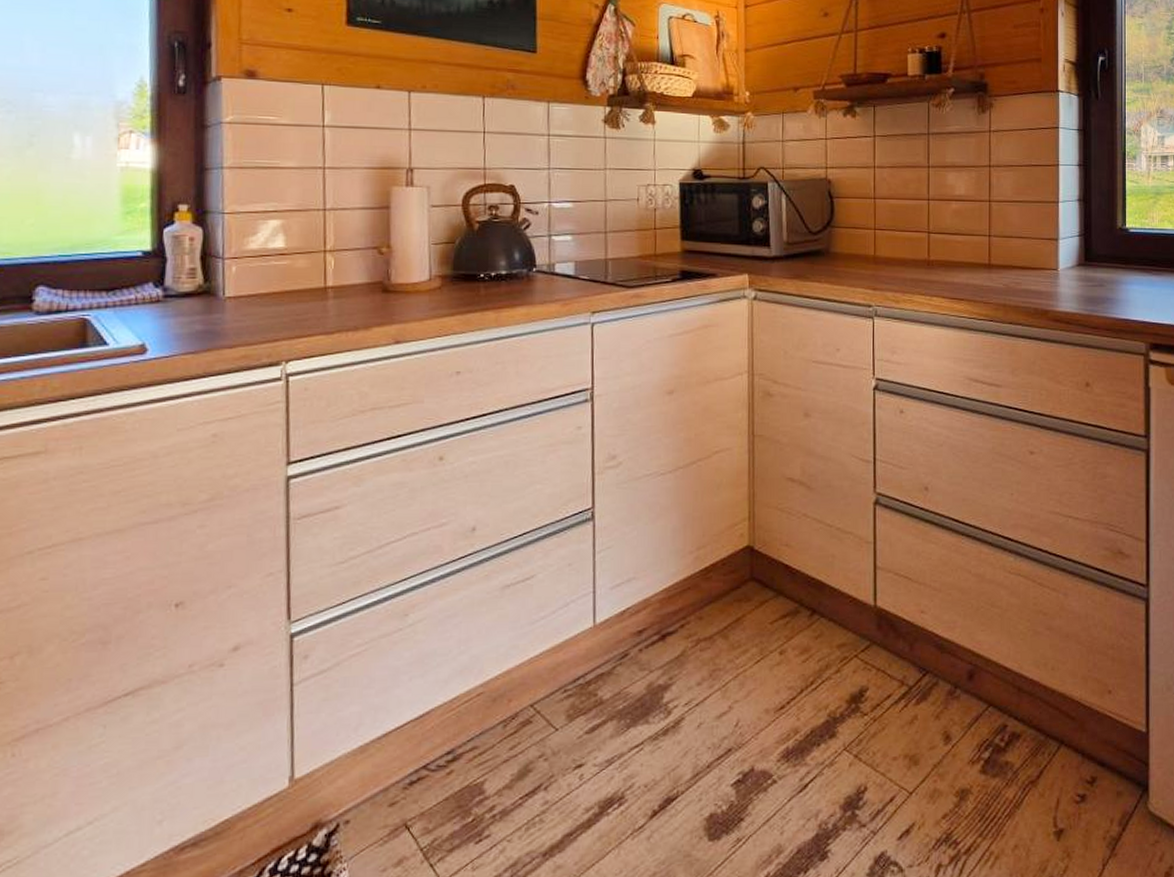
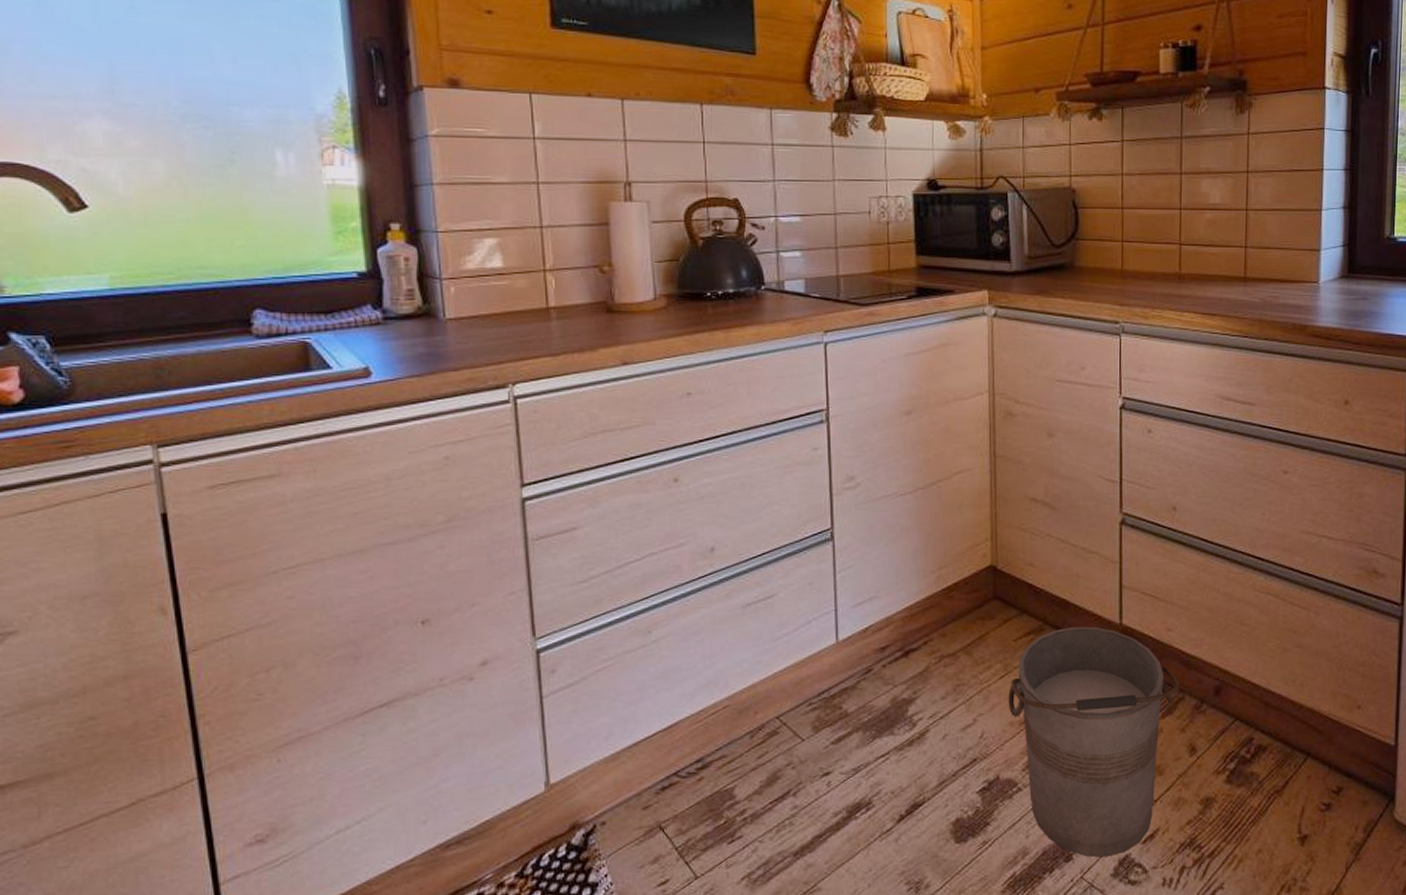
bucket: none [763,608,934,855] -> present [1008,626,1180,857]

